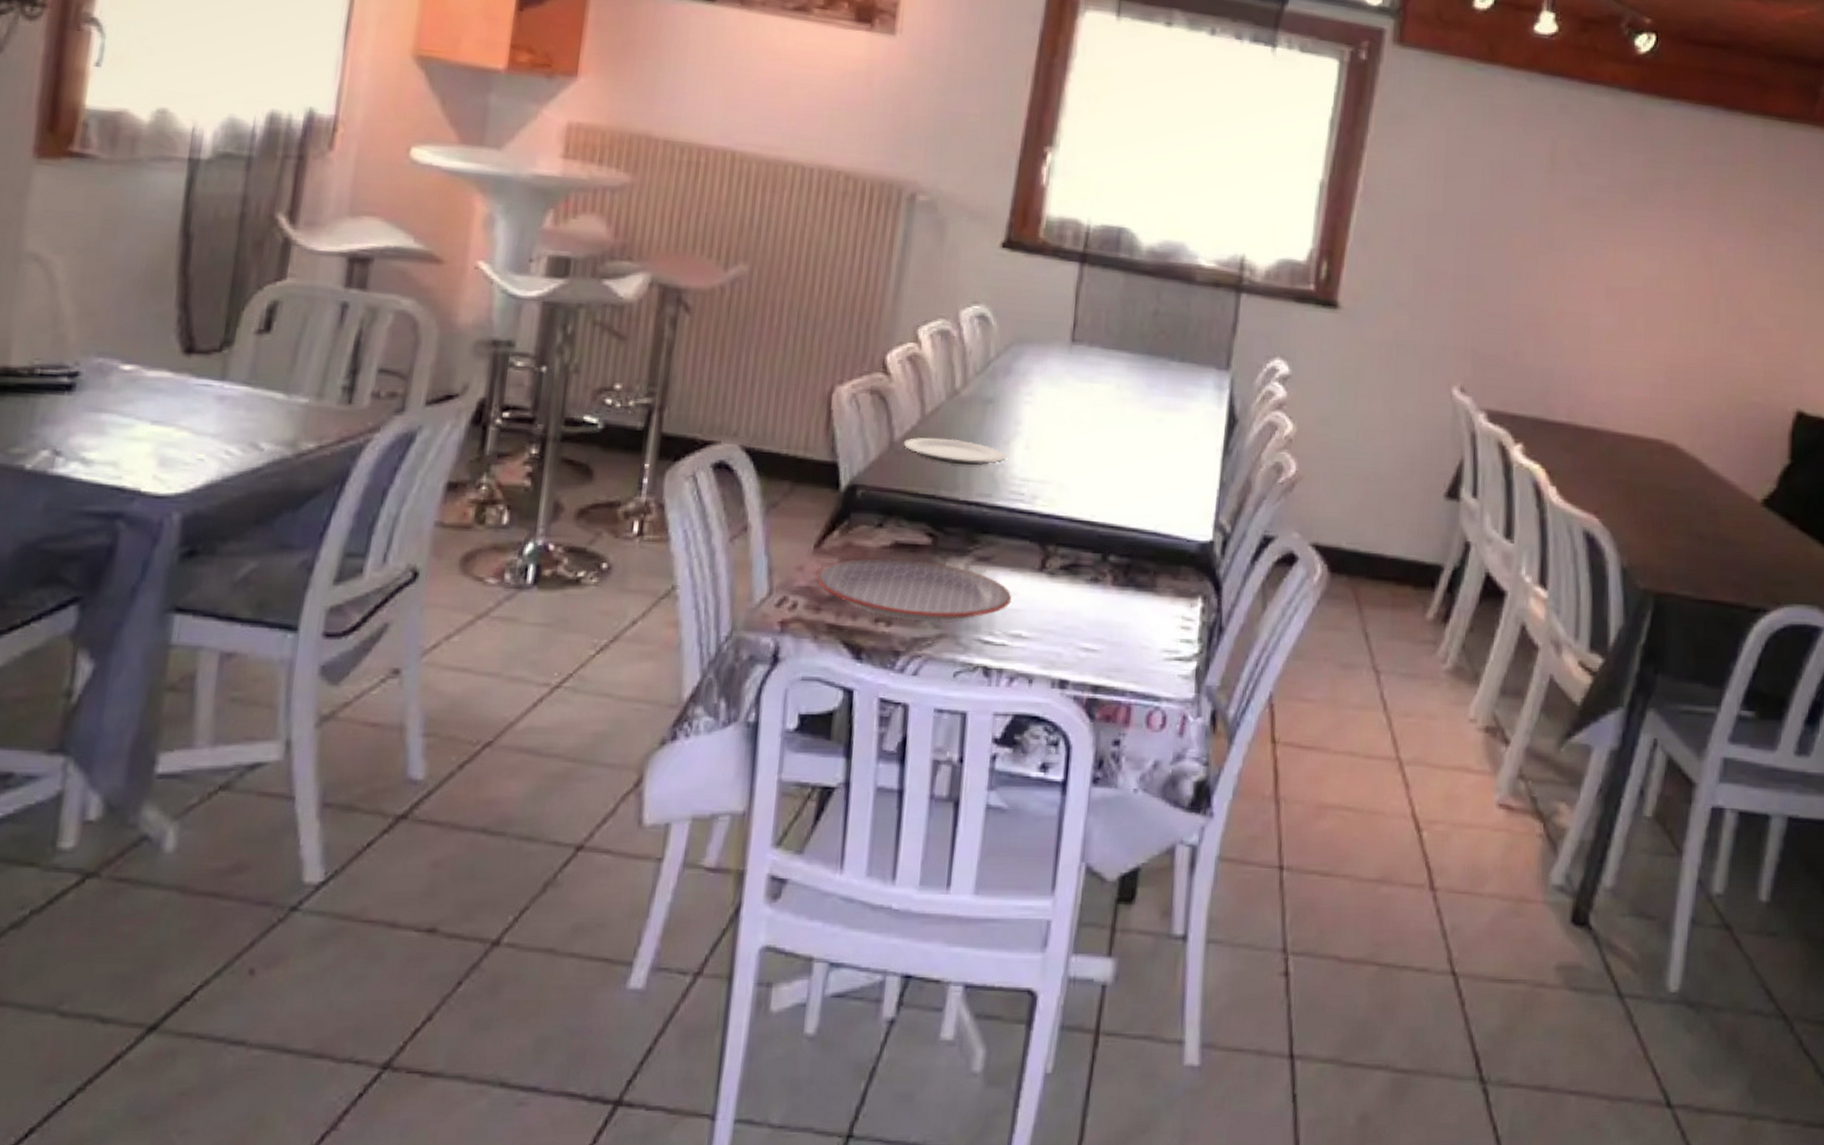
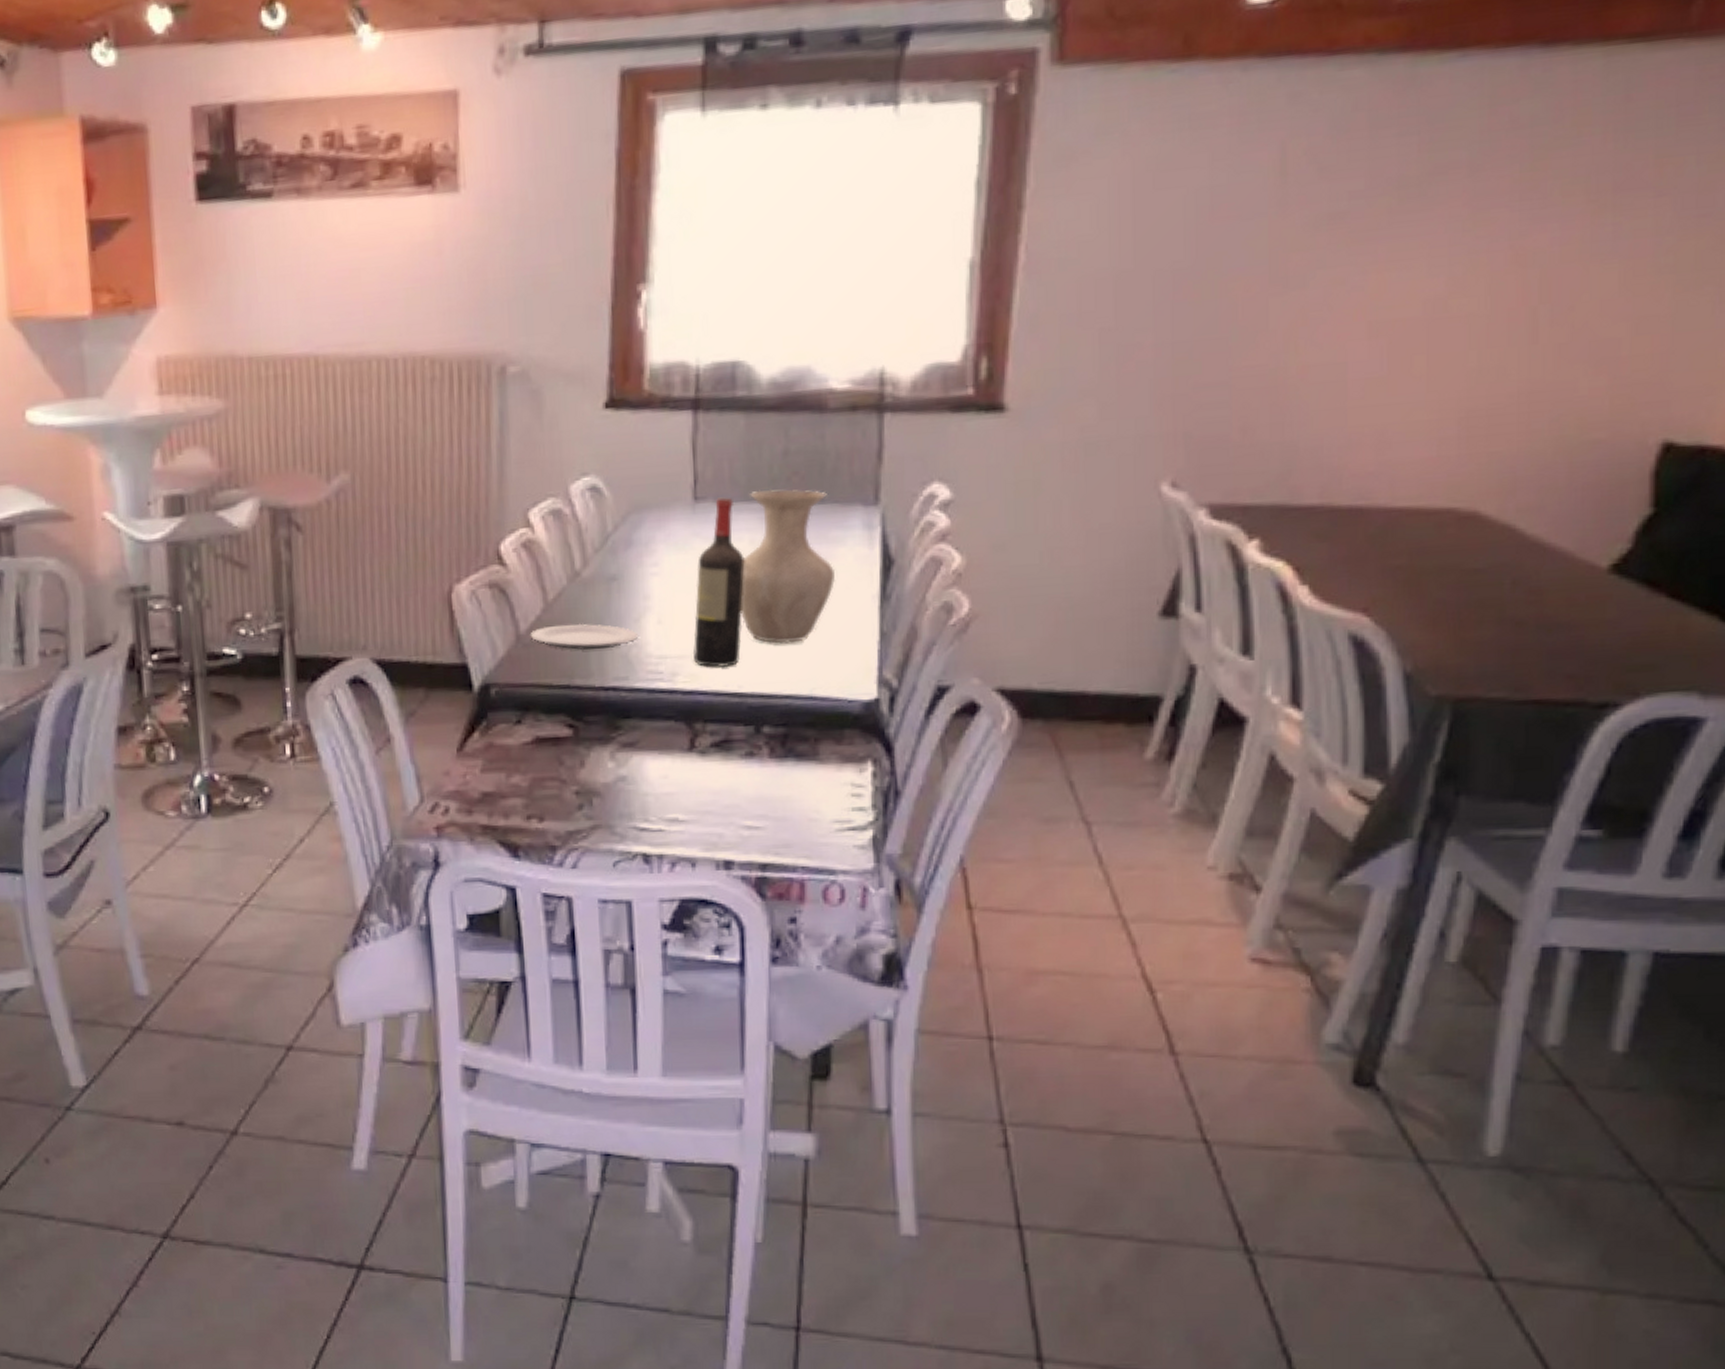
plate: present [816,557,1011,621] -> none [464,752,663,814]
wine bottle: none [1053,343,1110,496] -> present [692,497,745,667]
vase: none [1101,341,1188,482] -> present [740,489,836,644]

